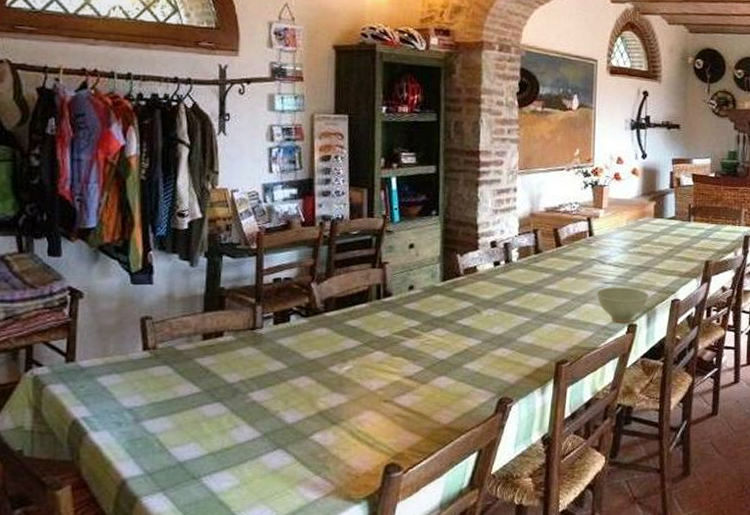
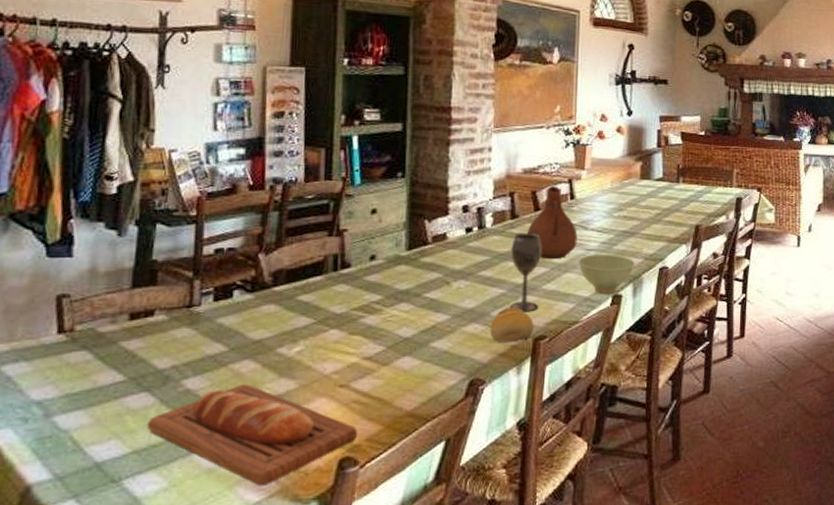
bread loaf: none [220,398,400,485] -> present [146,384,357,485]
bread roll: none [516,334,556,366] -> present [490,307,534,343]
wine glass: none [534,266,564,339] -> present [509,232,543,312]
pitcher: none [550,223,596,290] -> present [528,185,578,259]

